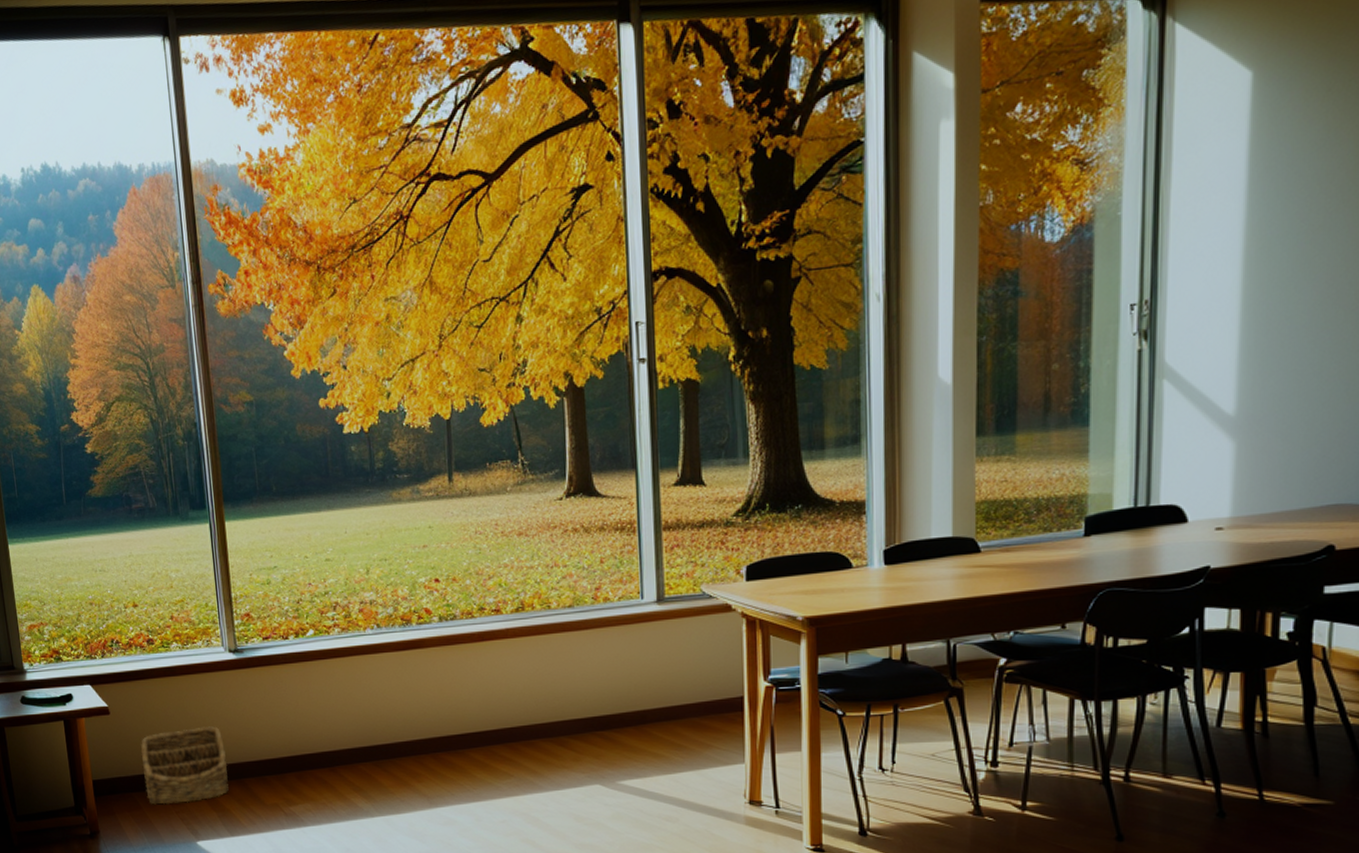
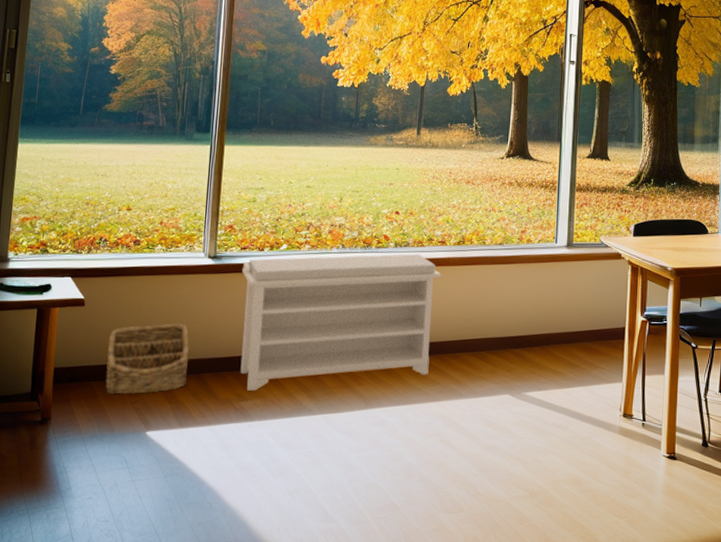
bench: none [267,628,500,794] -> present [240,254,441,391]

